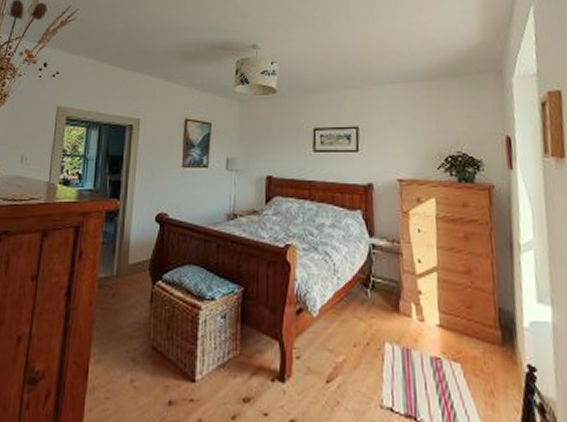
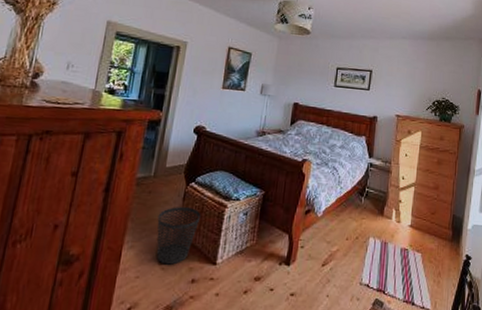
wastebasket: none [124,311,172,383] -> present [157,207,201,265]

